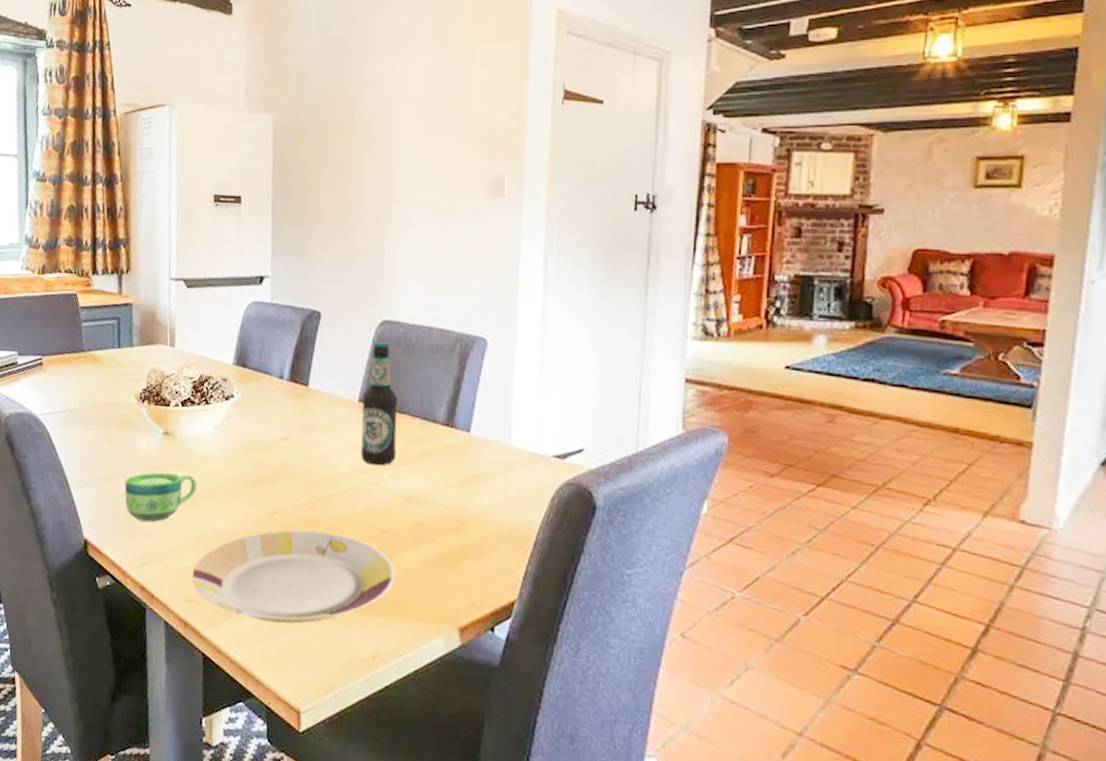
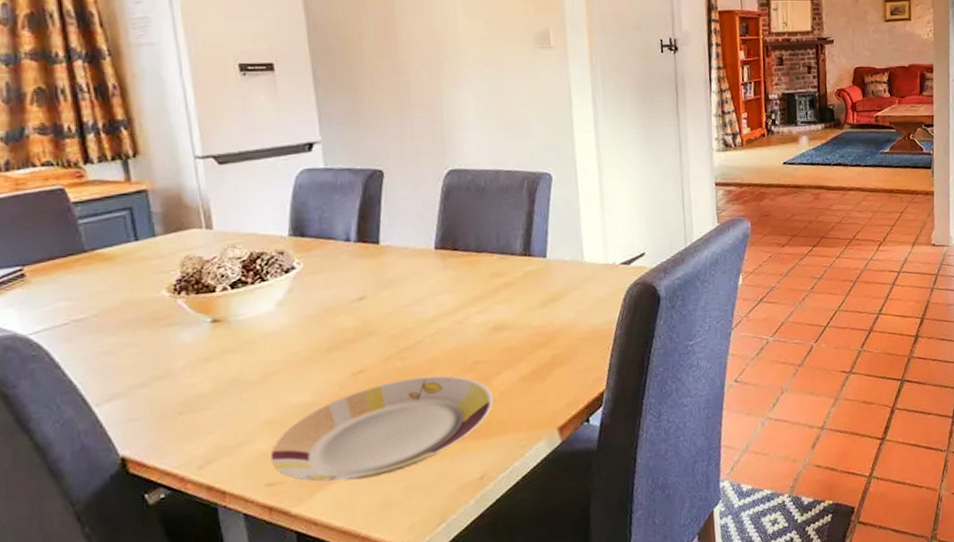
cup: present [124,472,198,523] -> none [167,357,264,420]
bottle: present [361,341,399,466] -> none [437,189,480,305]

